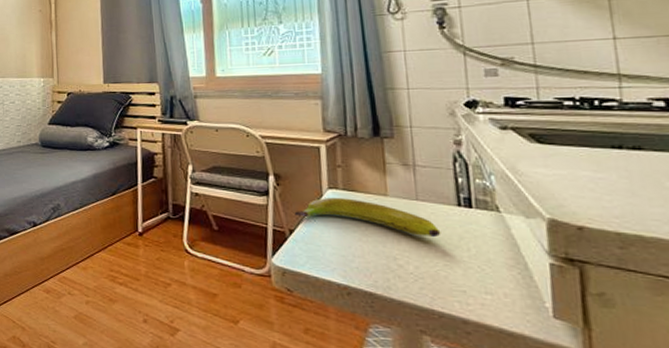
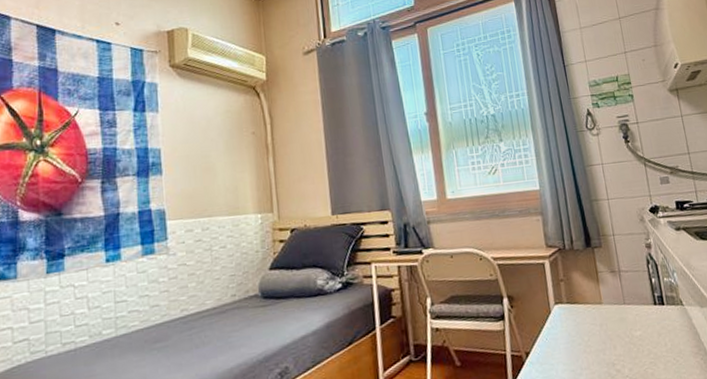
banana: present [294,197,441,238] -> none [528,311,645,339]

